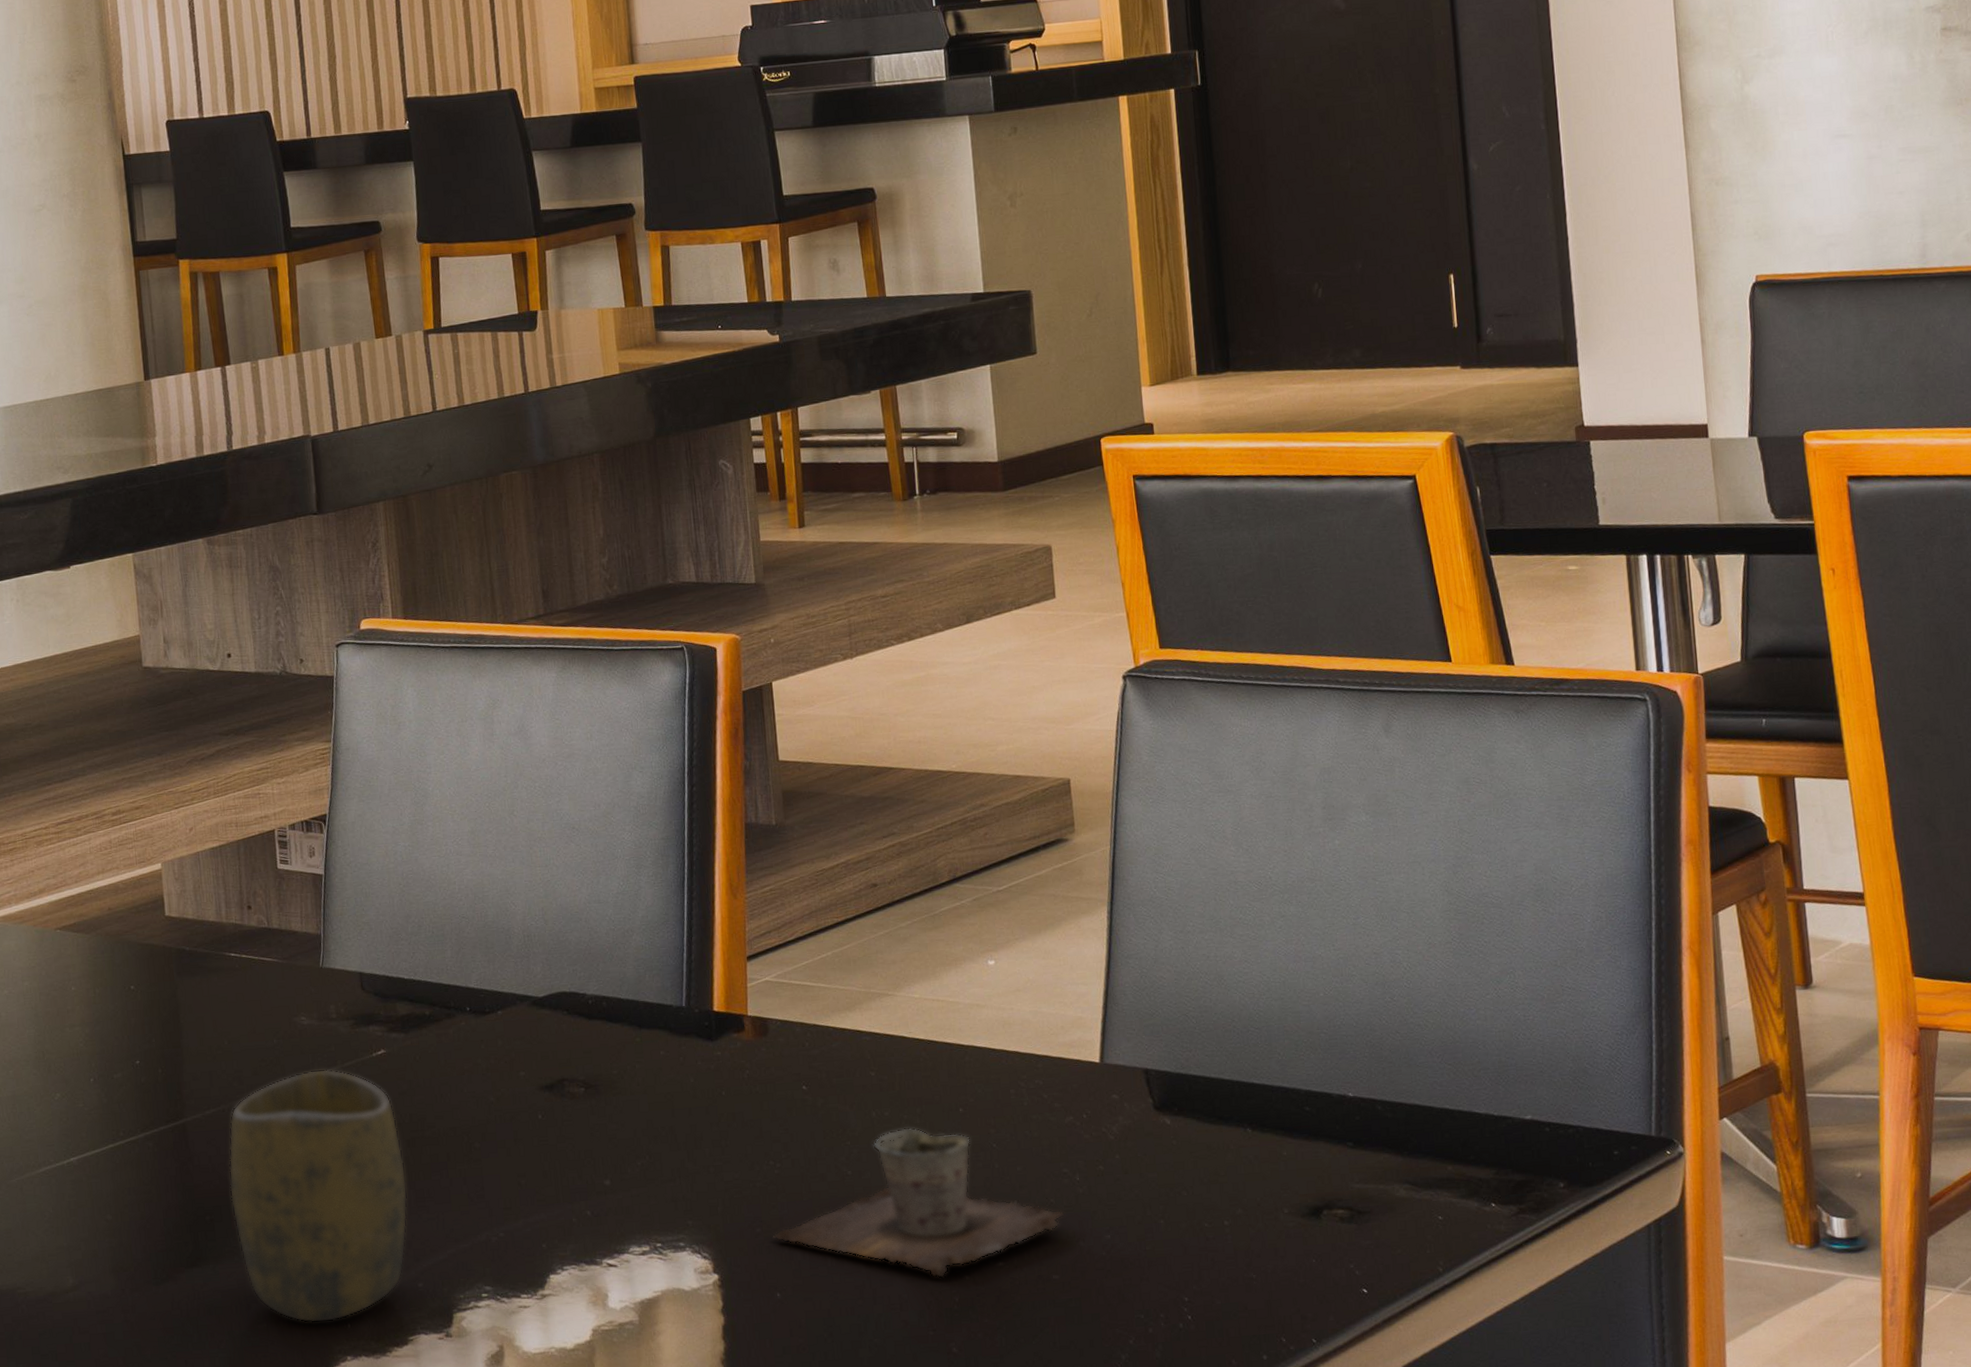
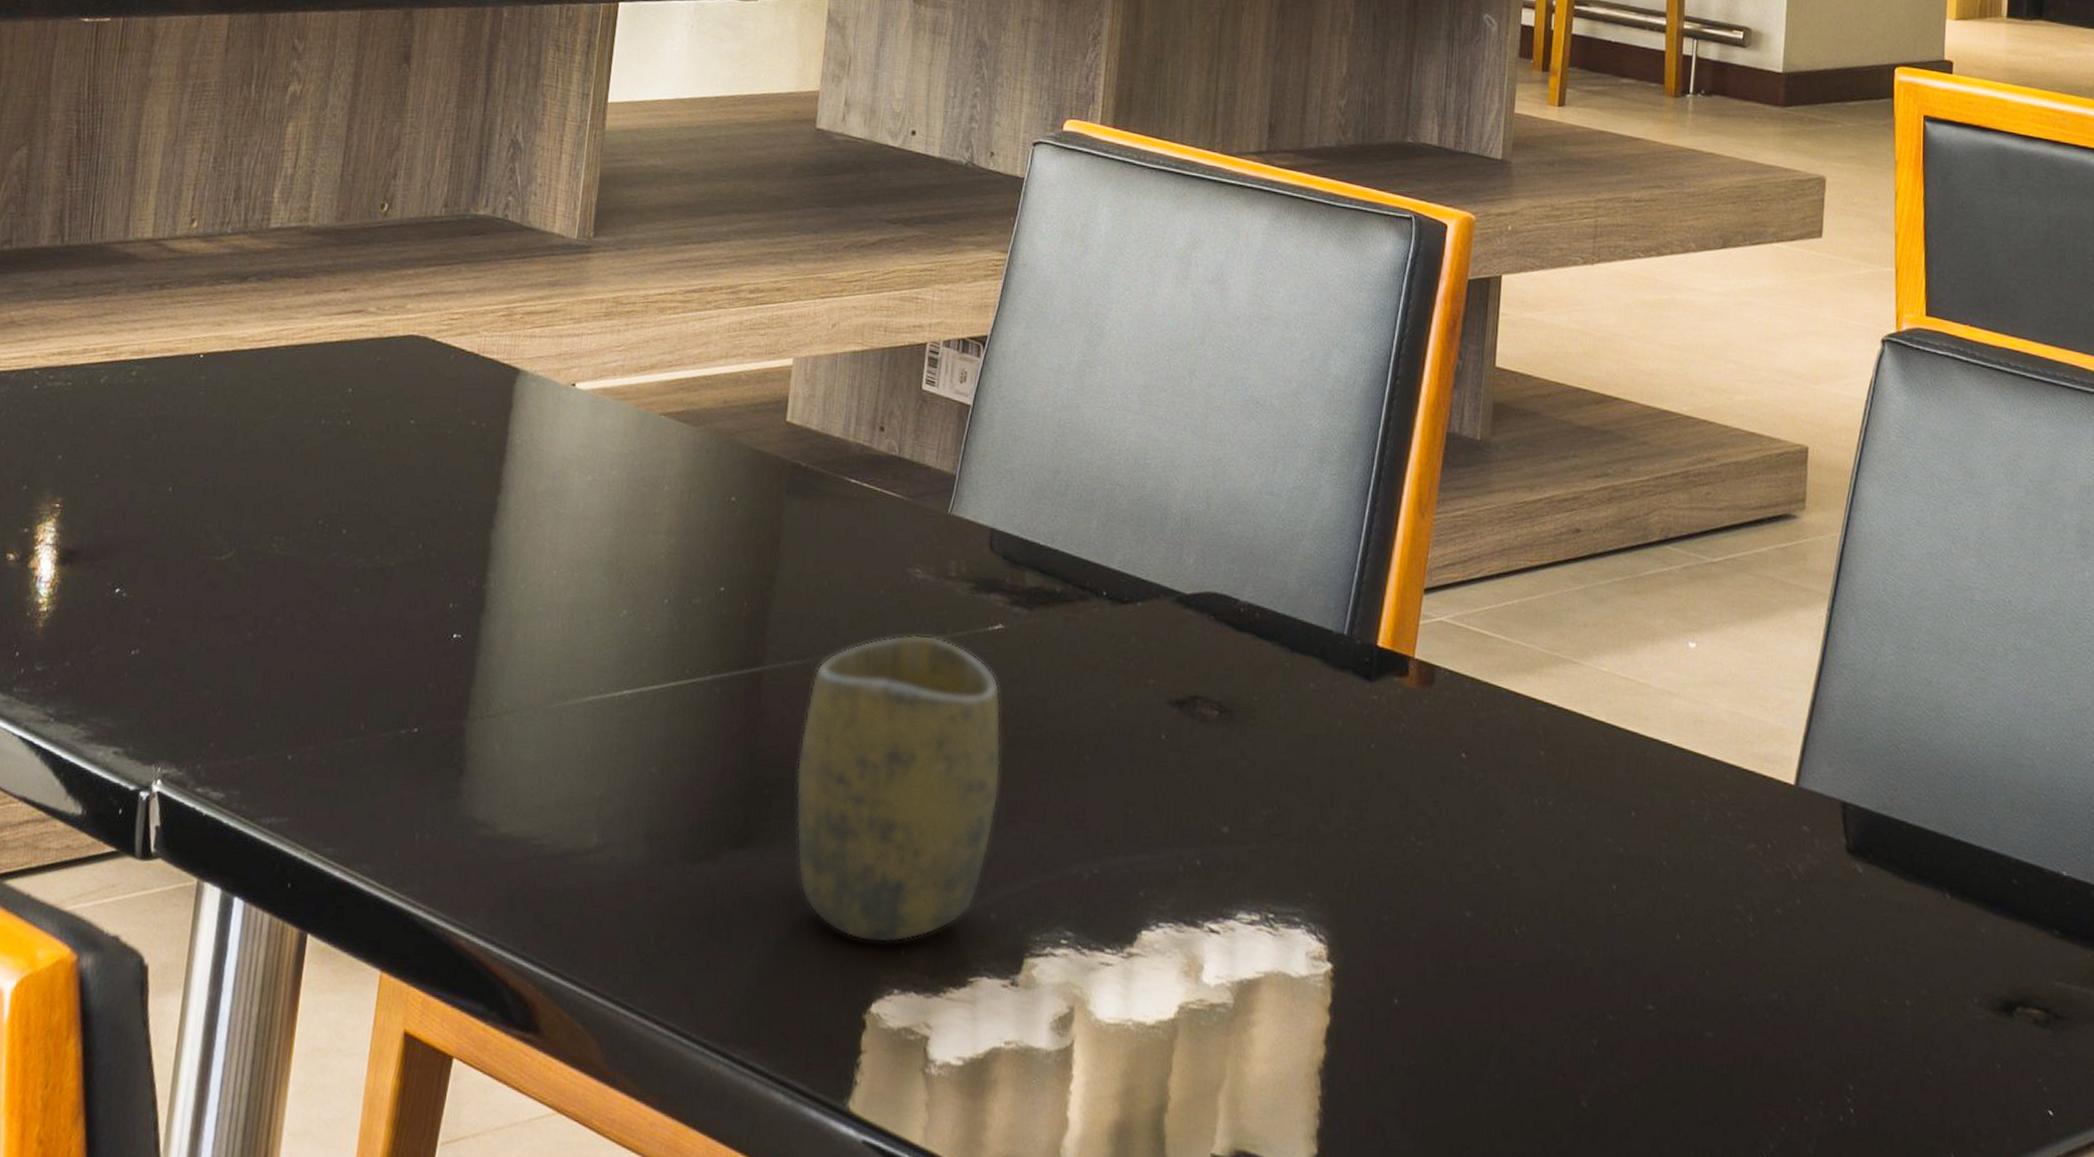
cup: present [773,1127,1064,1279] -> none [1401,823,1729,1014]

